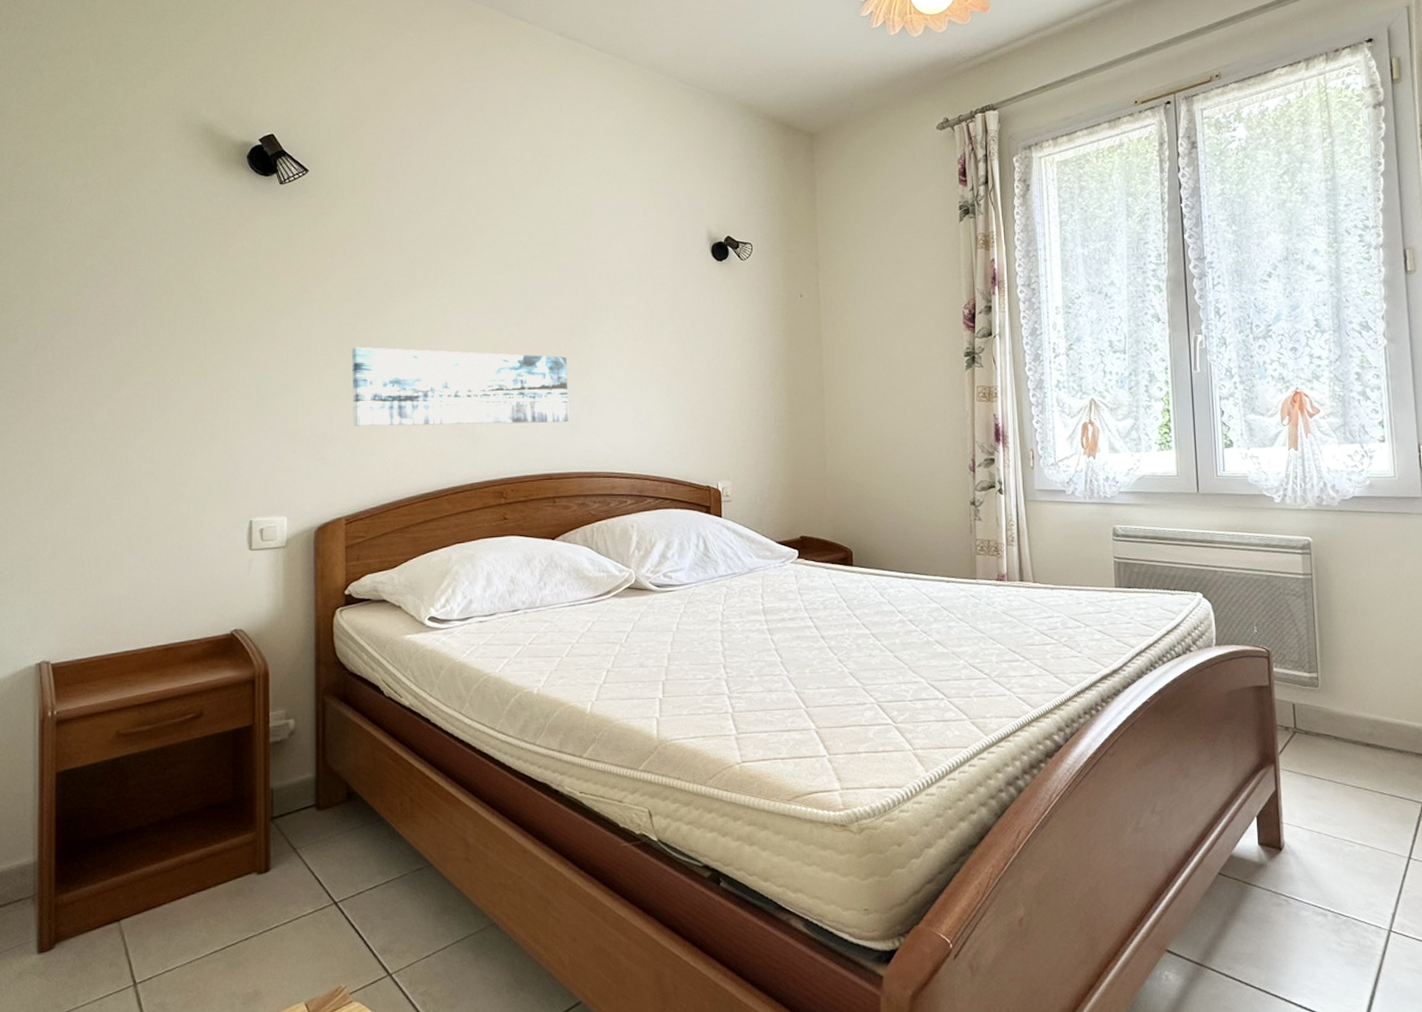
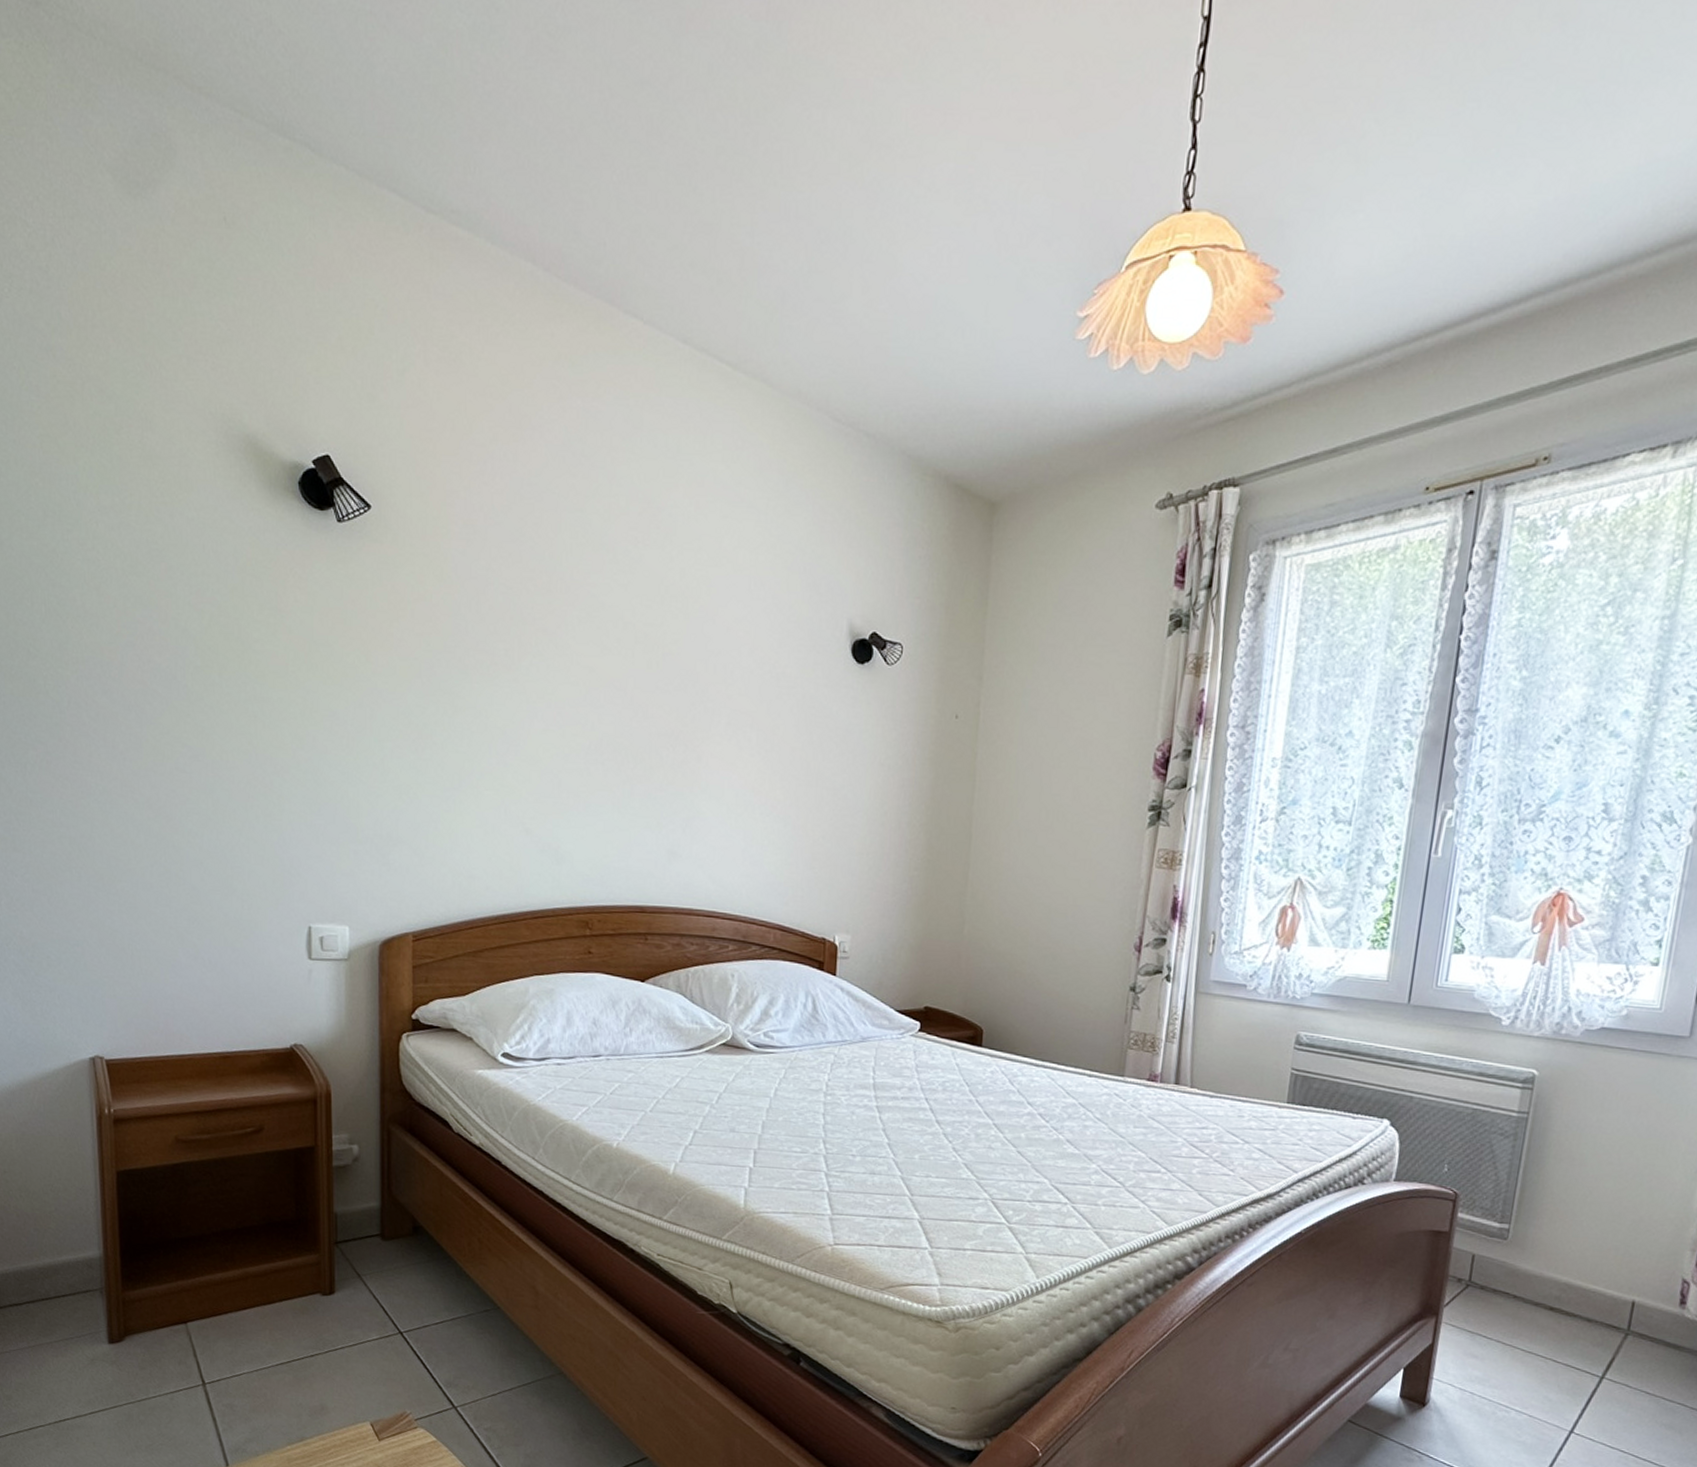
wall art: present [351,346,569,426] -> none [420,734,669,847]

